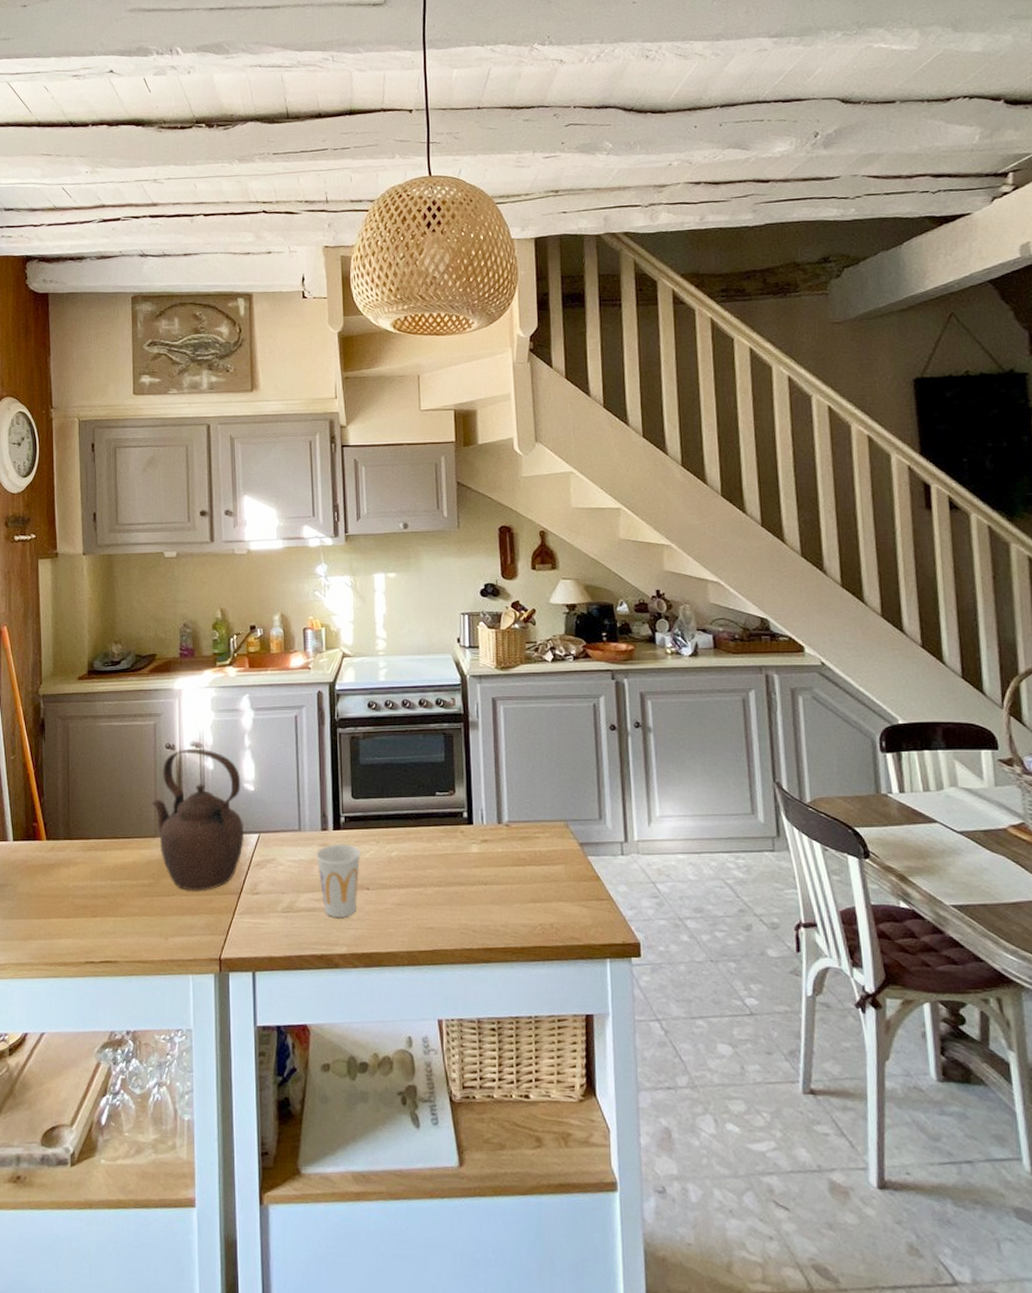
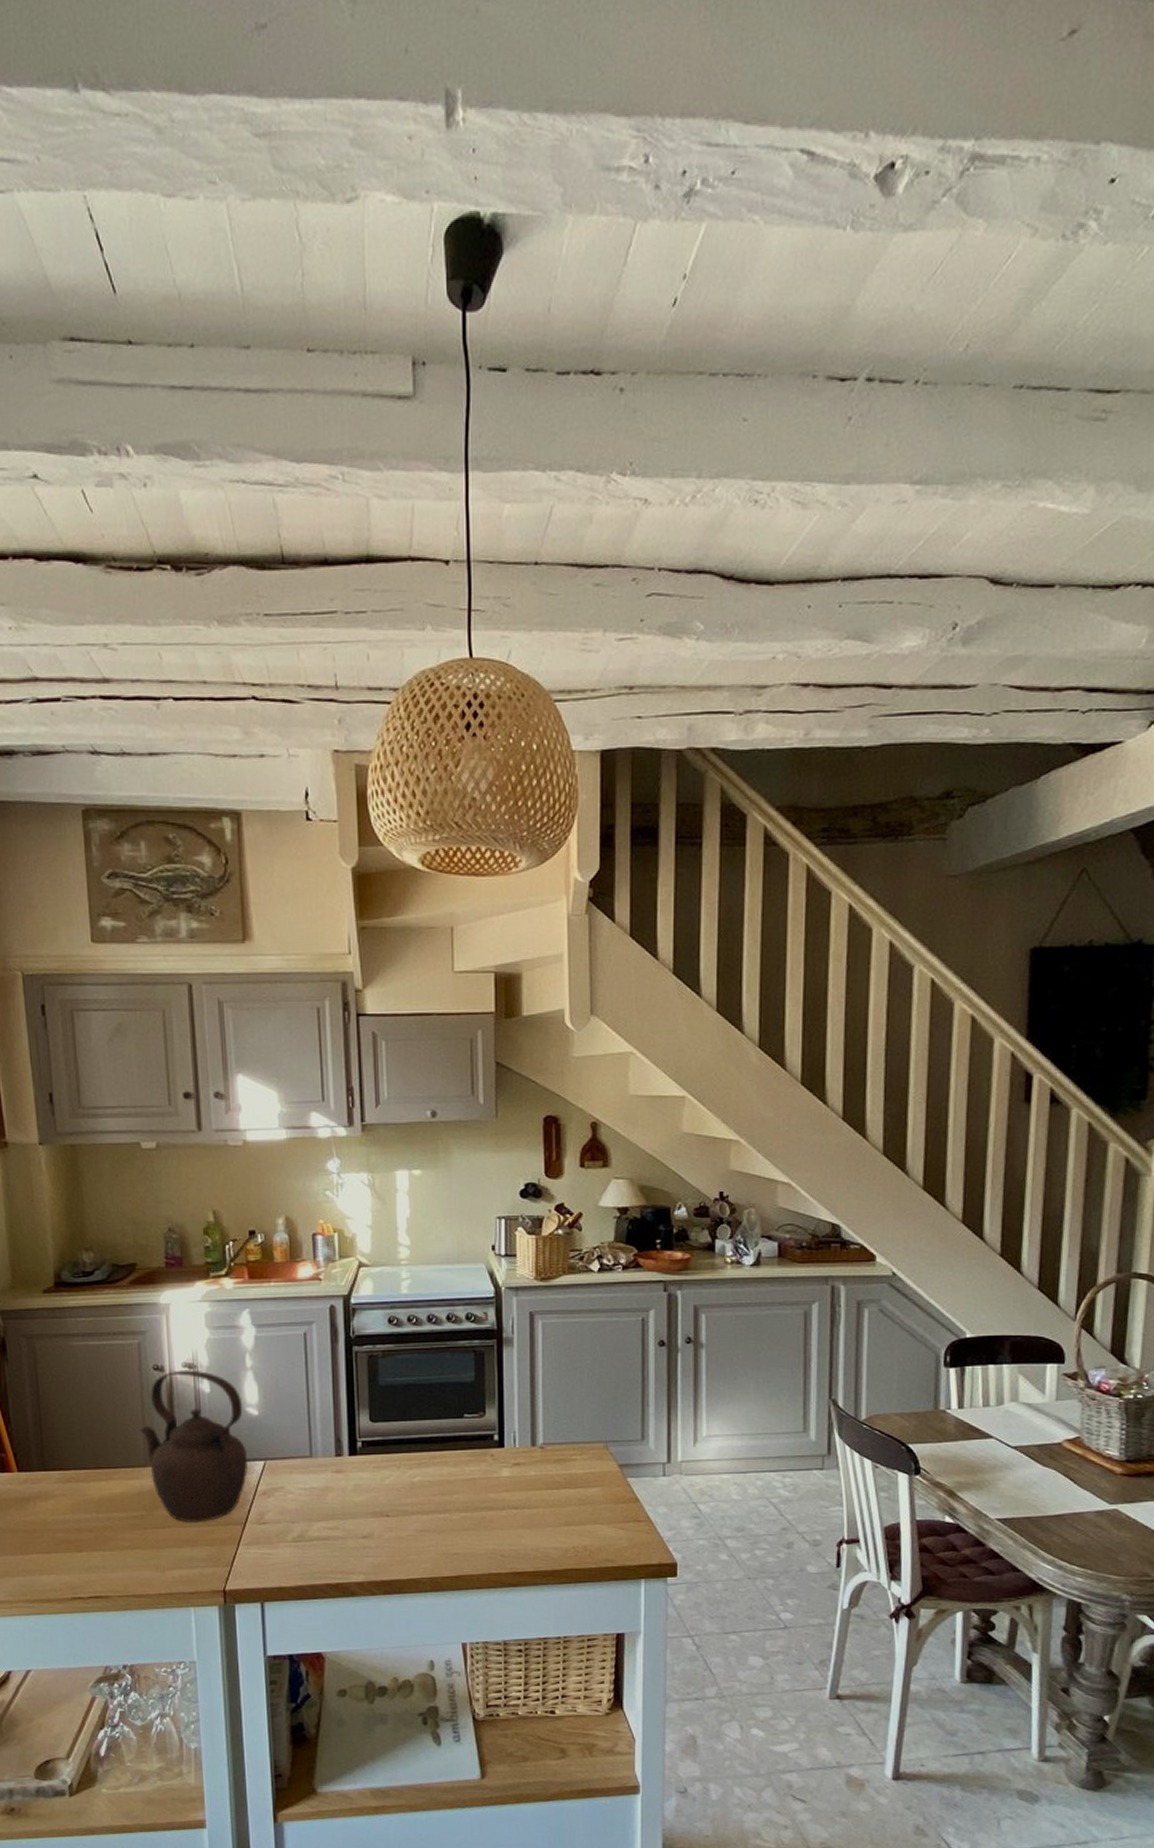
cup: present [316,844,361,919] -> none [329,1470,380,1547]

